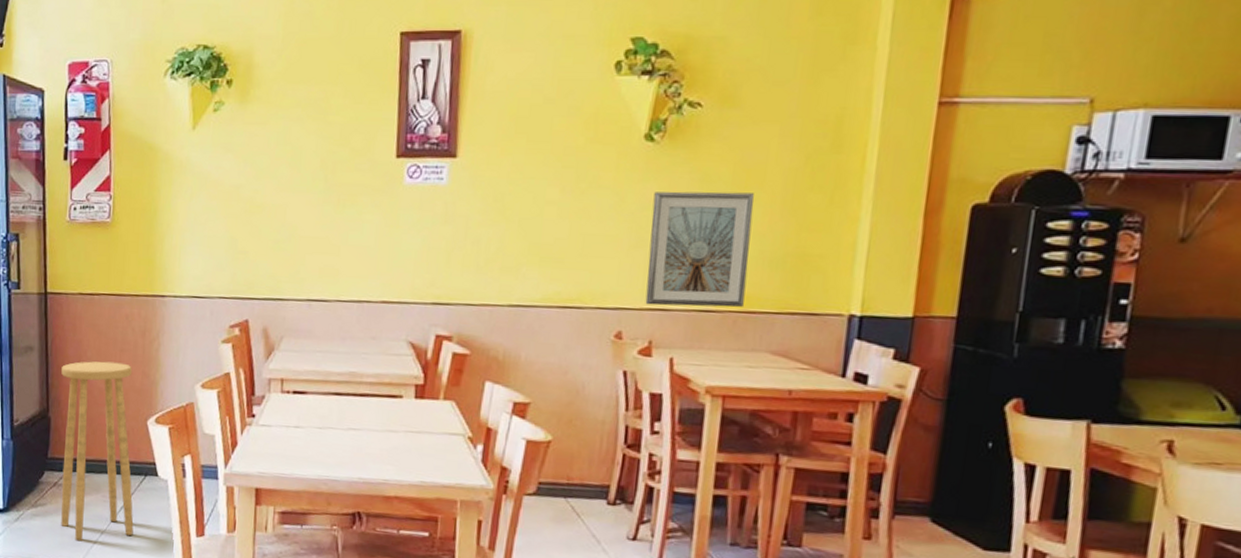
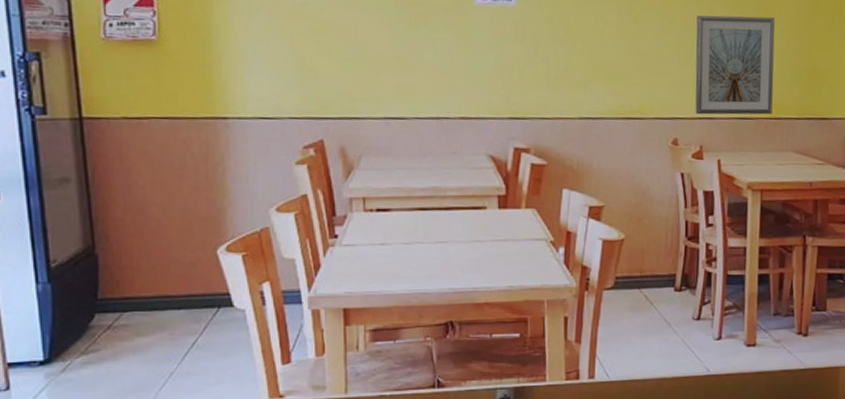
stool: present [61,361,134,542] -> none [108,190,209,385]

